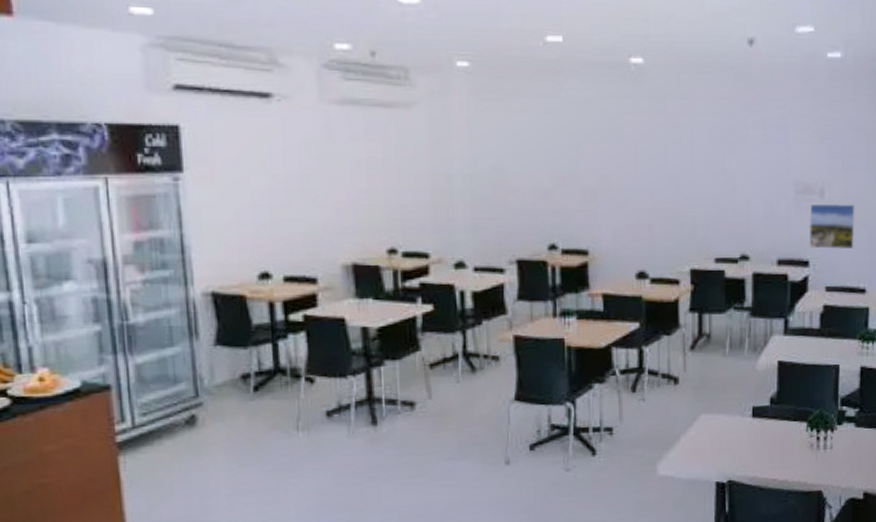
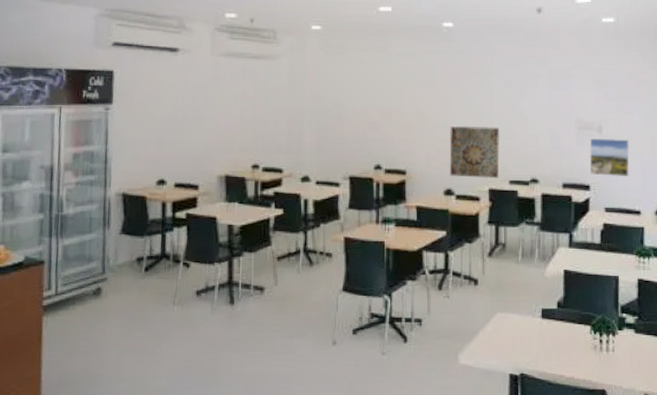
wall art: none [641,192,703,257] -> present [449,126,500,179]

